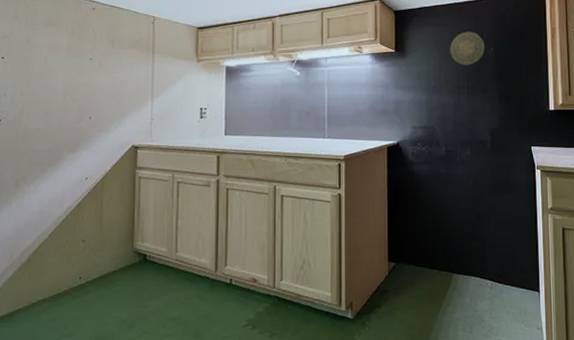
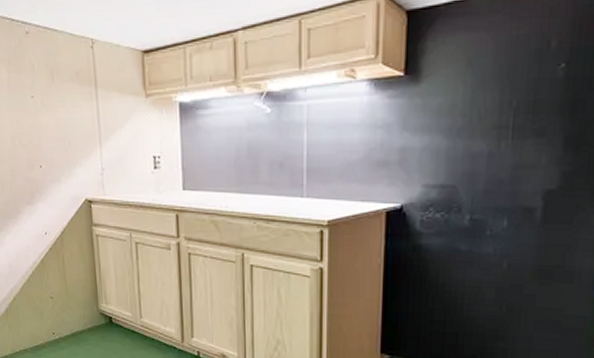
decorative plate: present [450,31,484,65] -> none [491,37,551,93]

